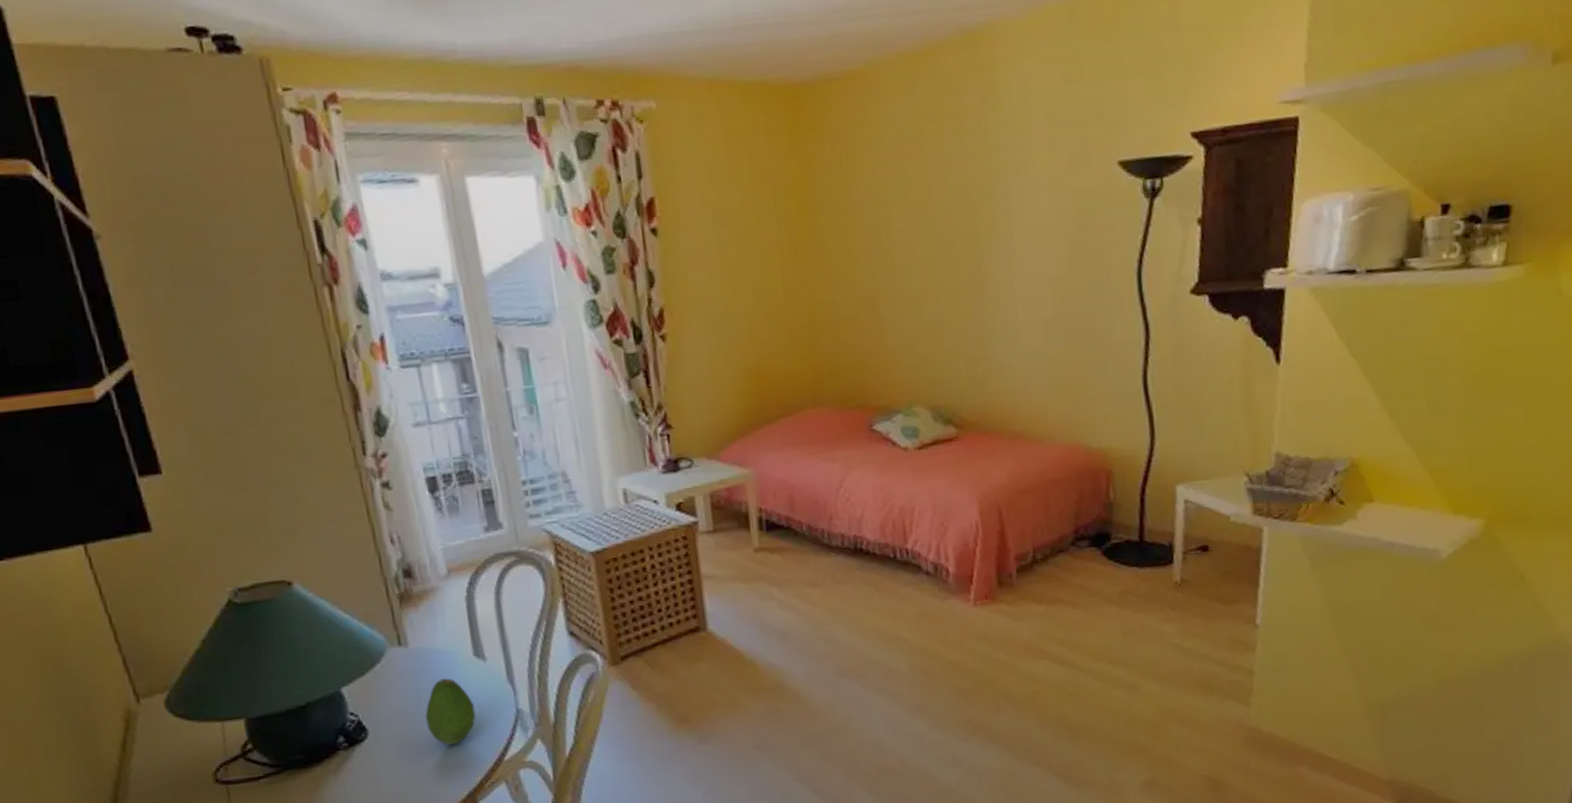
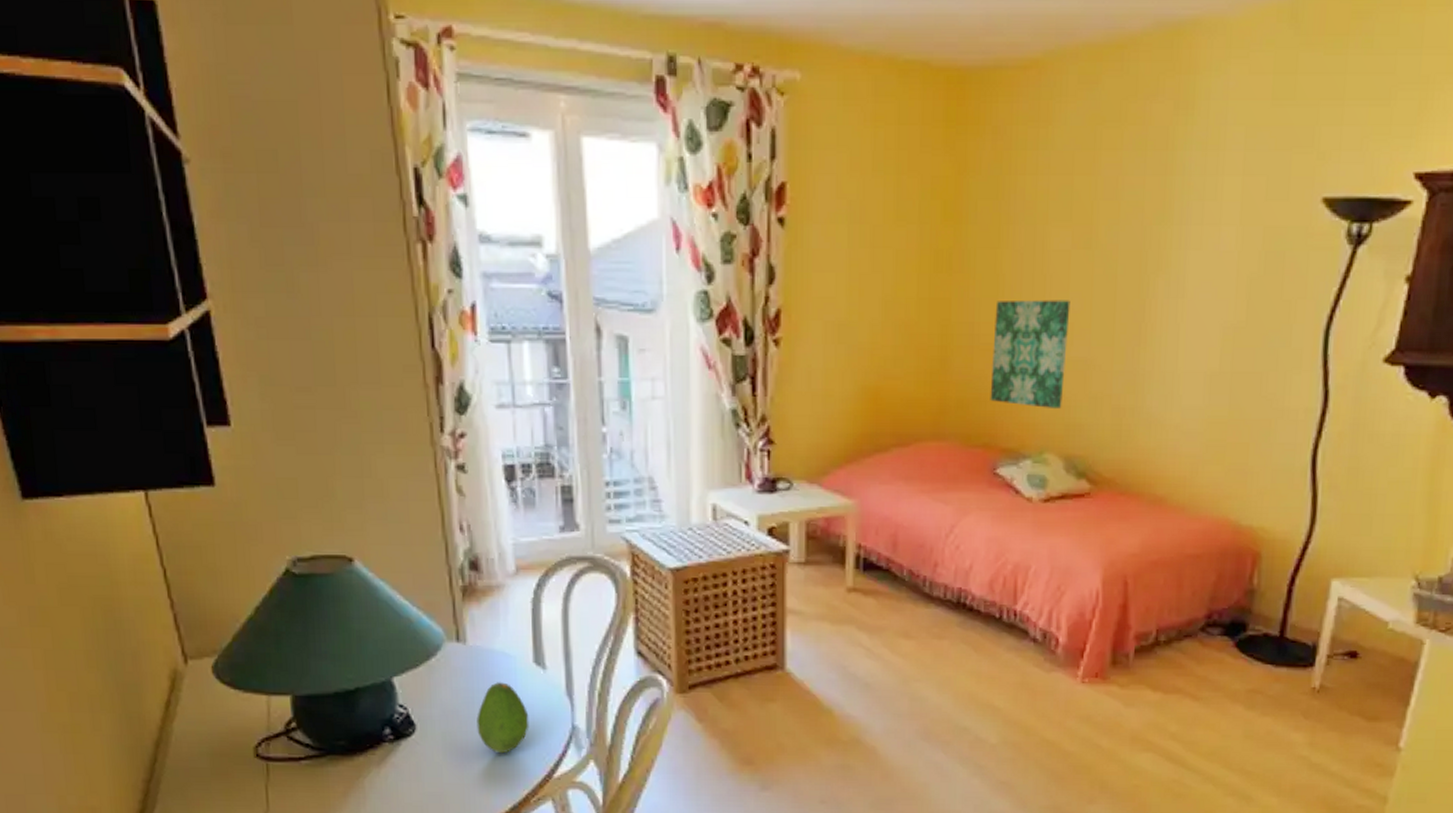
wall art: none [852,271,923,368] -> present [990,299,1071,410]

